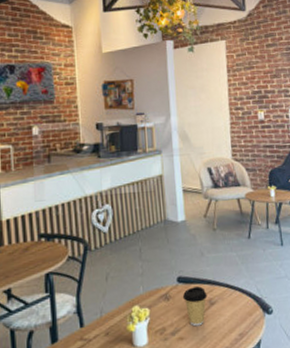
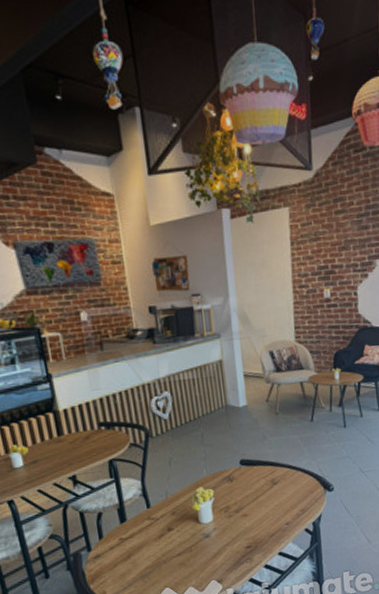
coffee cup: present [182,286,207,327] -> none [245,468,270,504]

